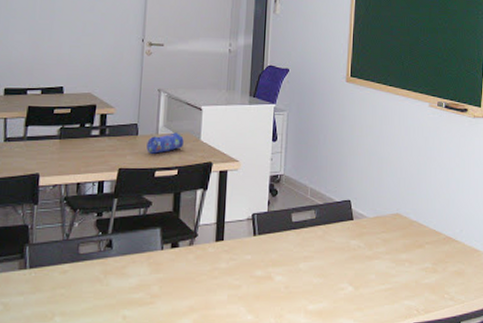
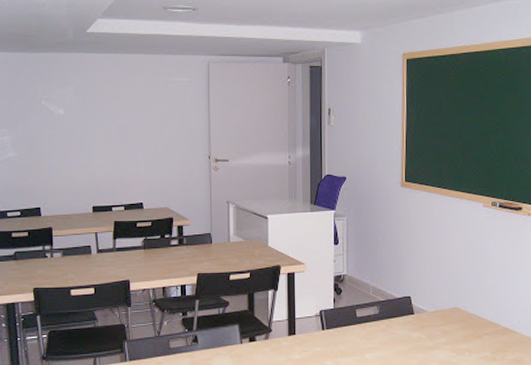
pencil case: present [147,132,184,154] -> none [221,240,253,259]

